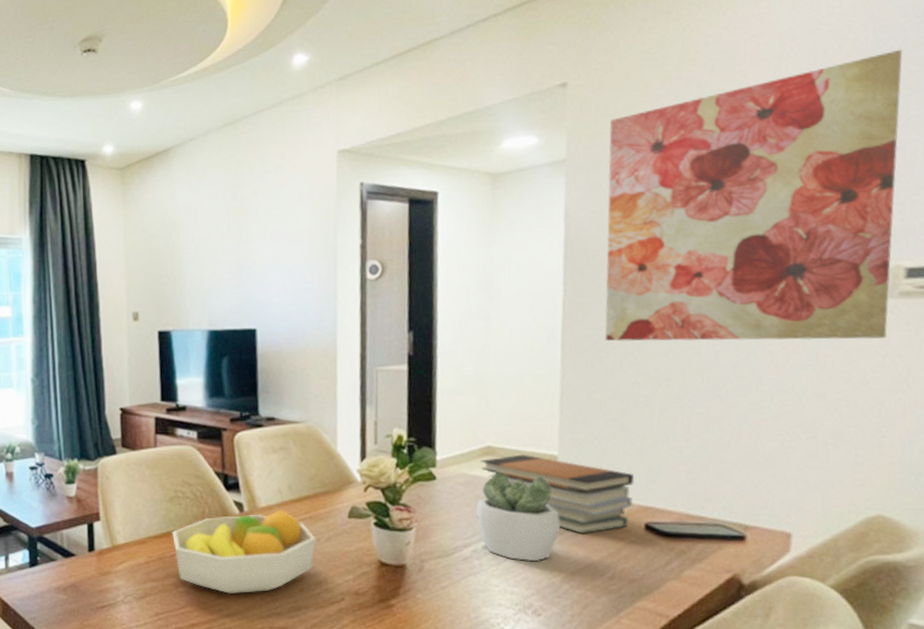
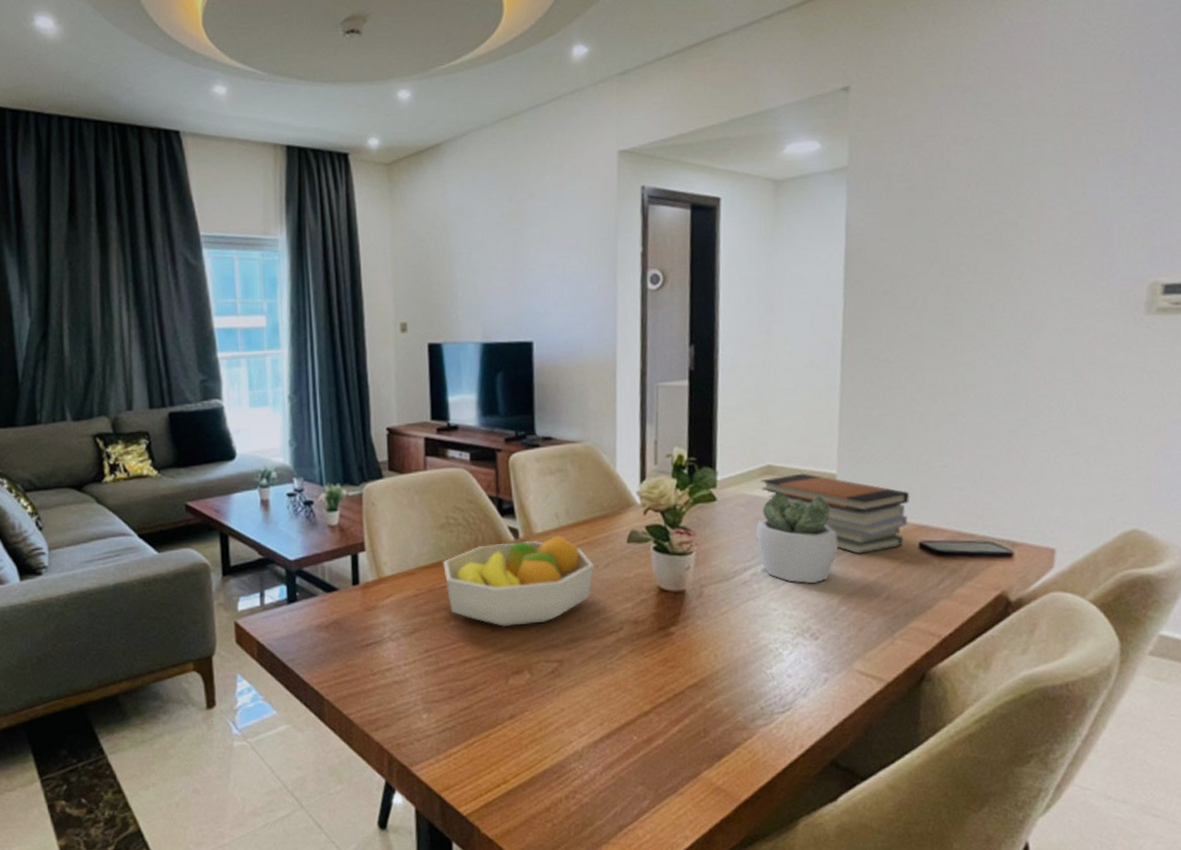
wall art: present [605,49,903,342] -> none [883,65,1164,357]

